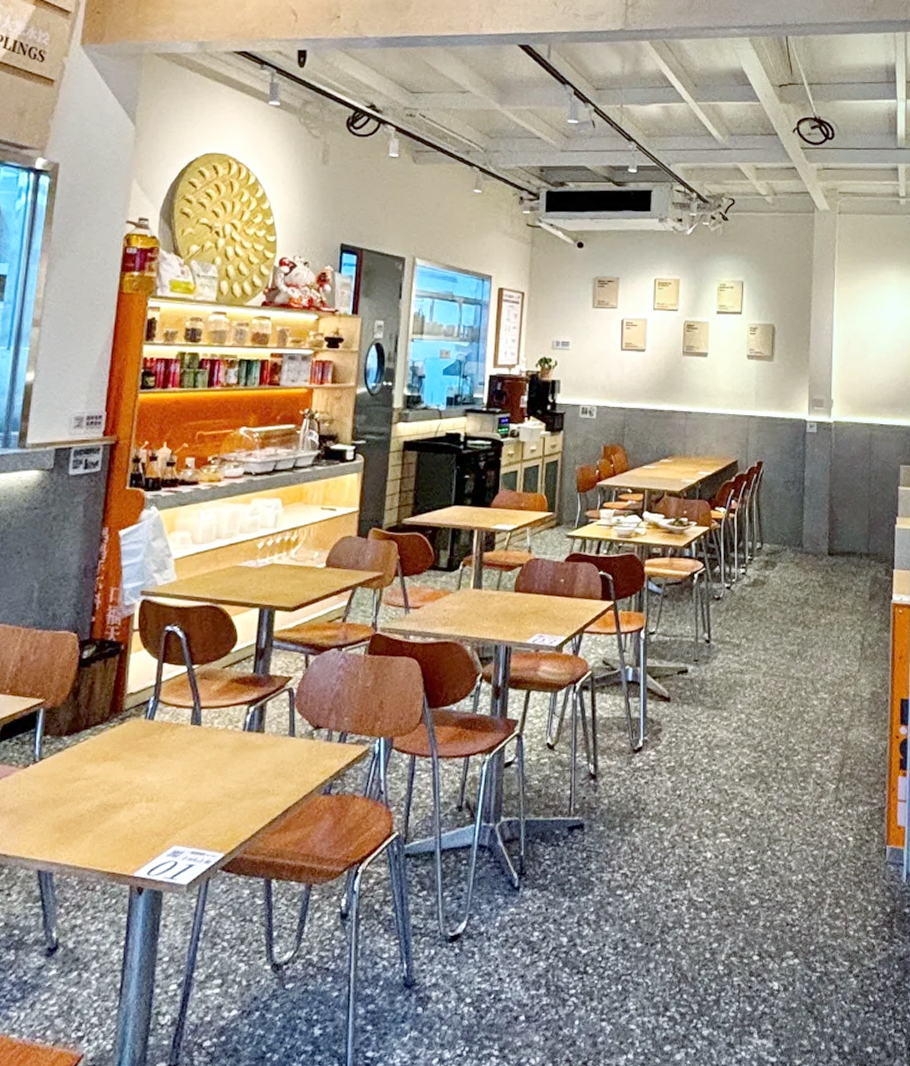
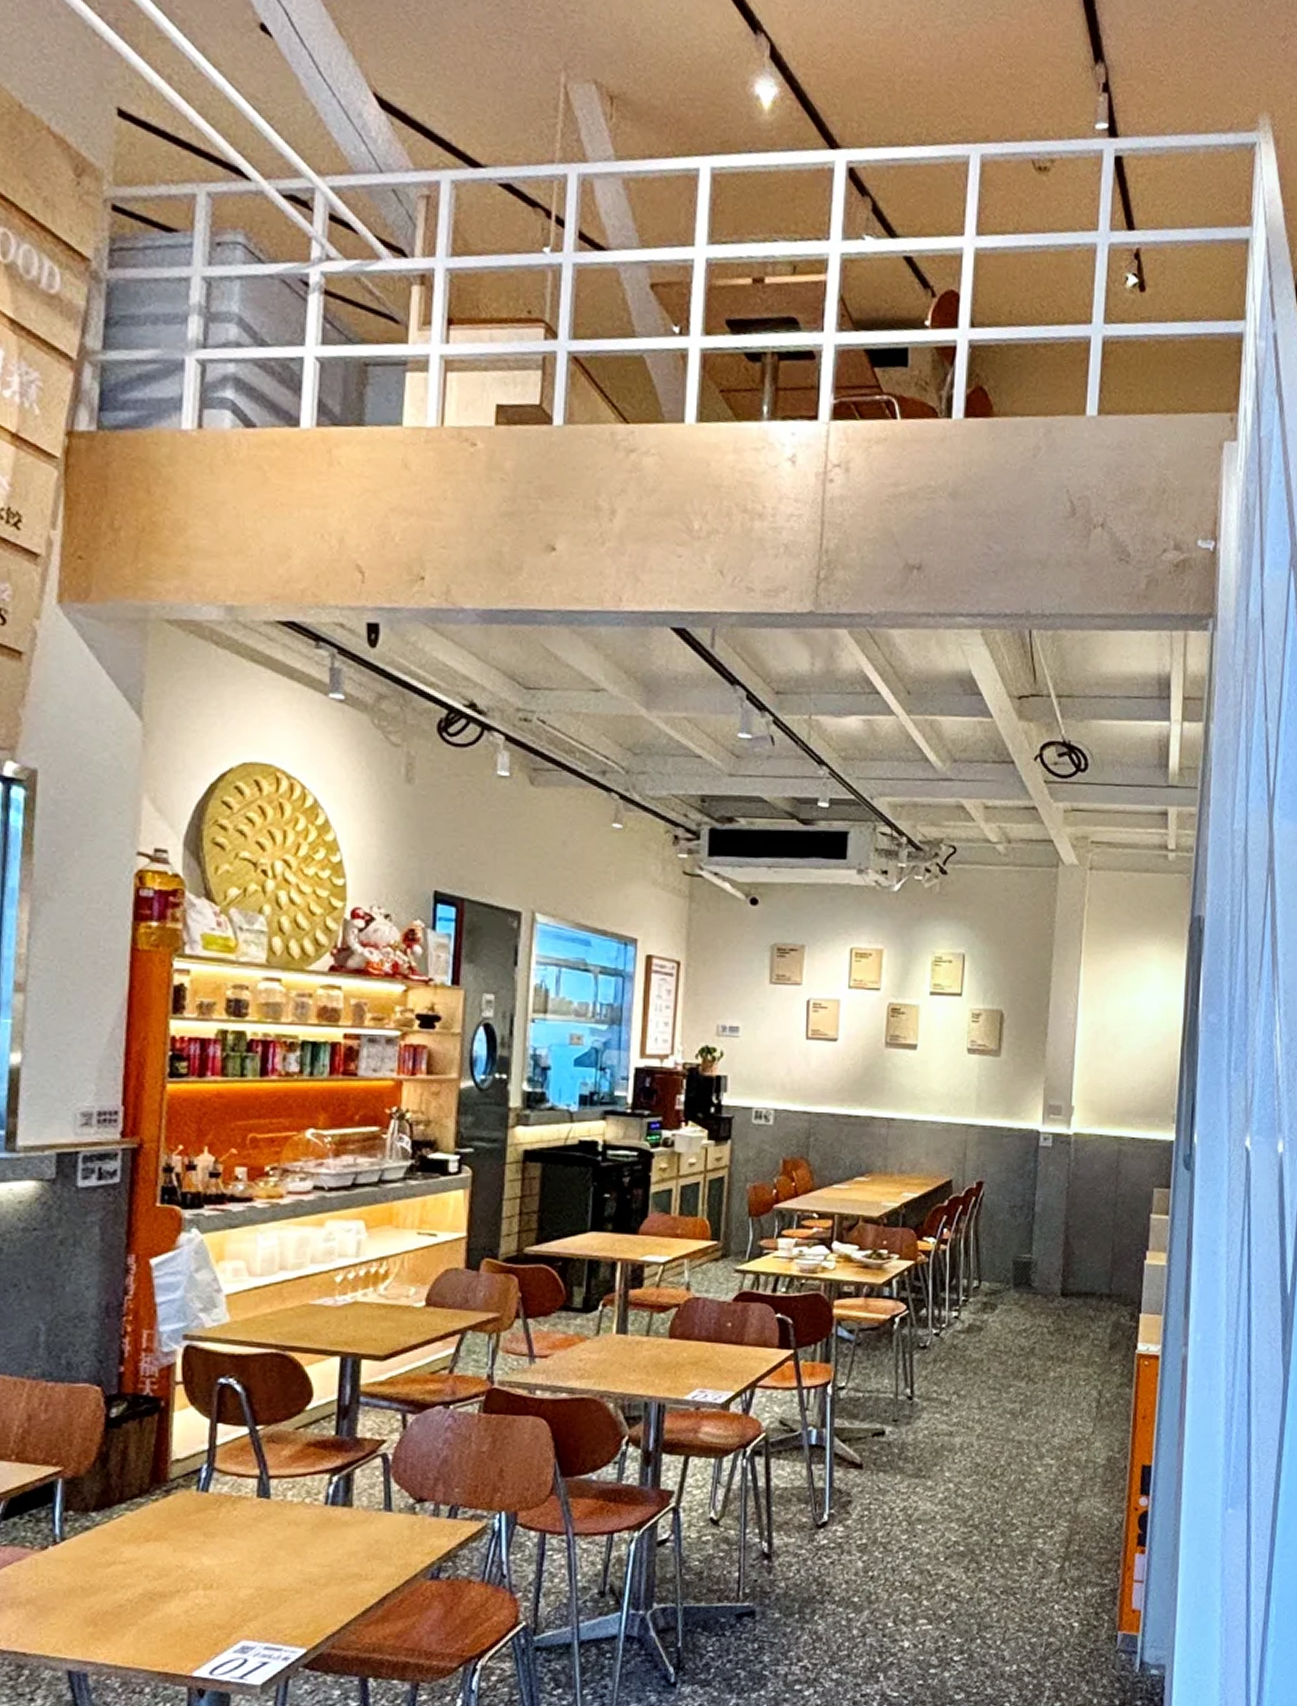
waste bin: none [786,521,810,552] -> present [1010,1255,1040,1292]

